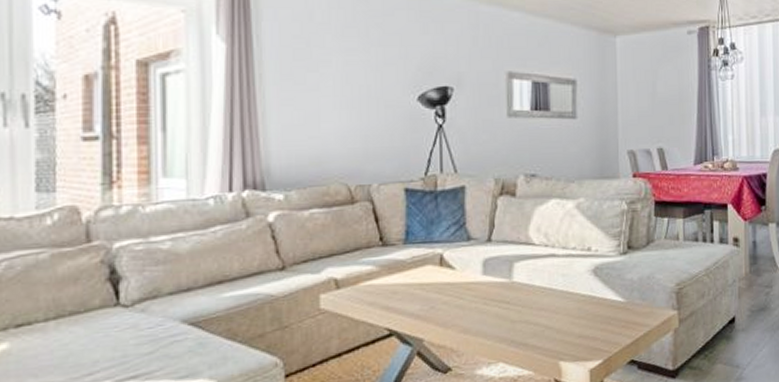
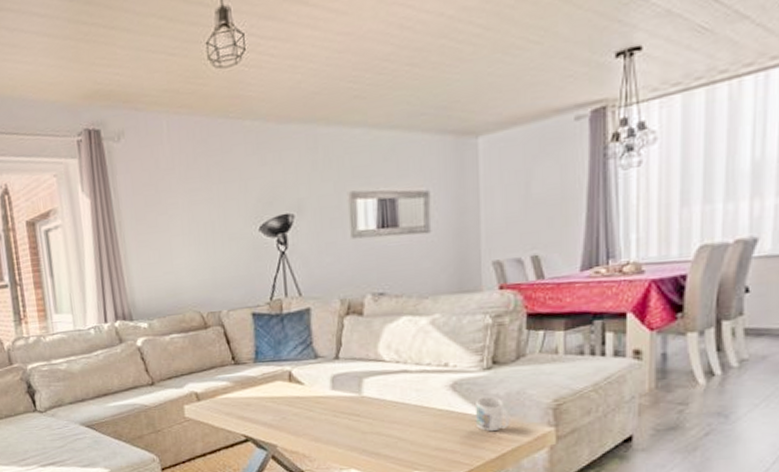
mug: none [613,281,643,317] -> present [475,396,510,432]

